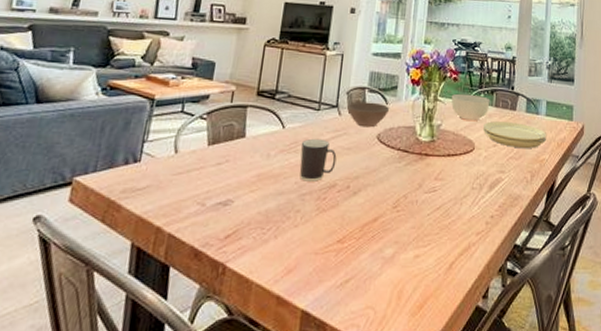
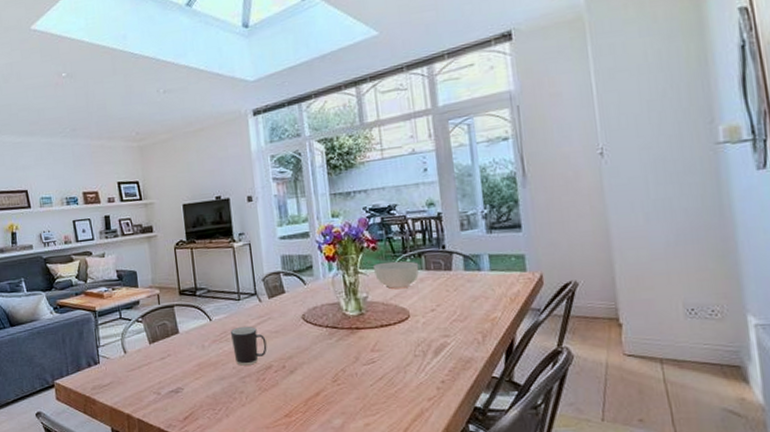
bowl: present [346,101,390,128] -> none [265,284,310,310]
plate: present [482,121,547,149] -> none [415,283,496,310]

